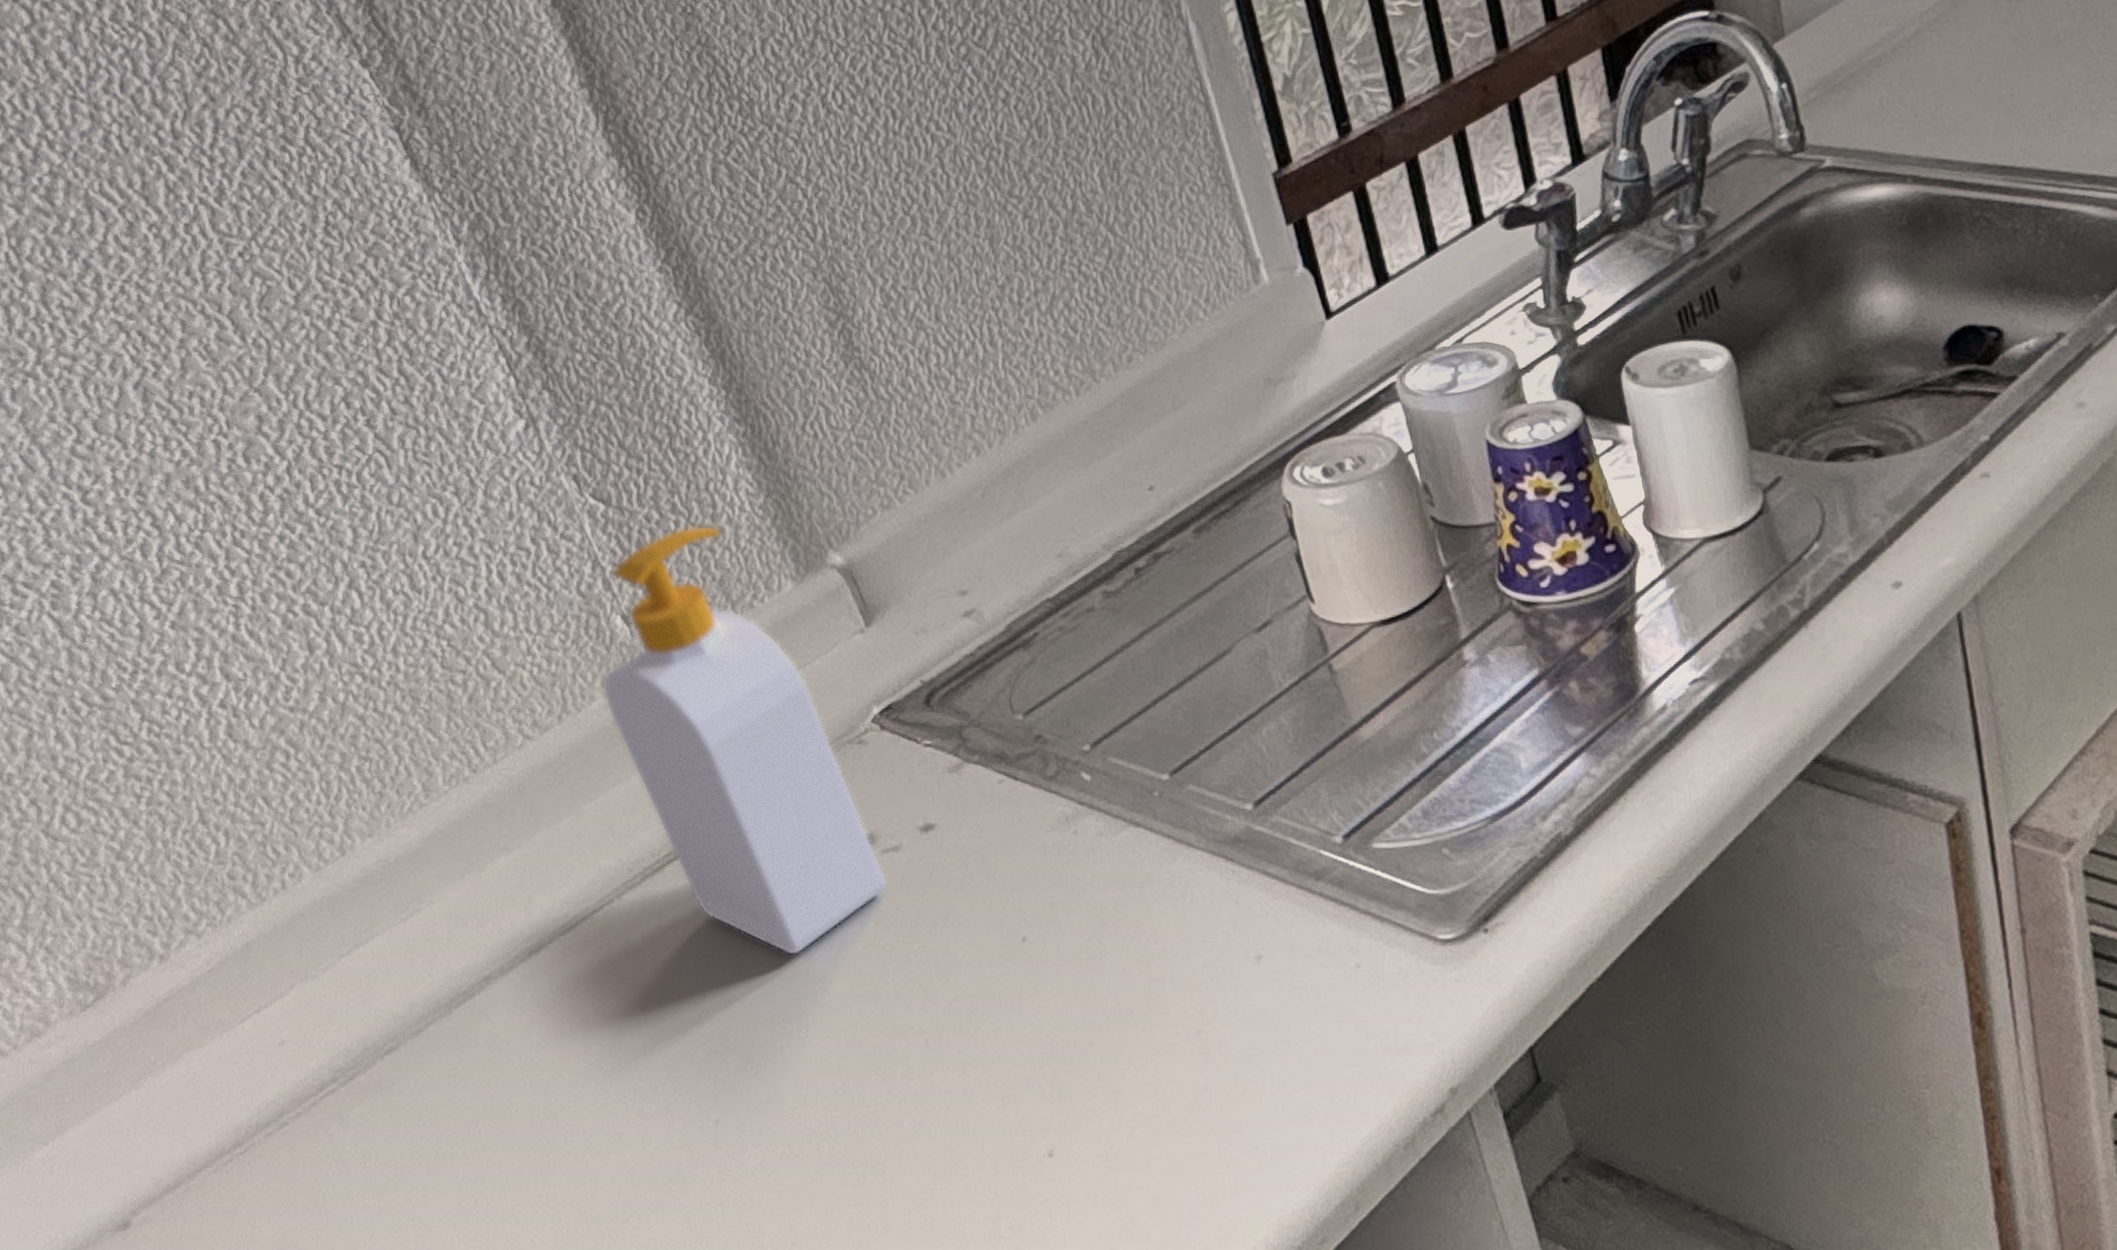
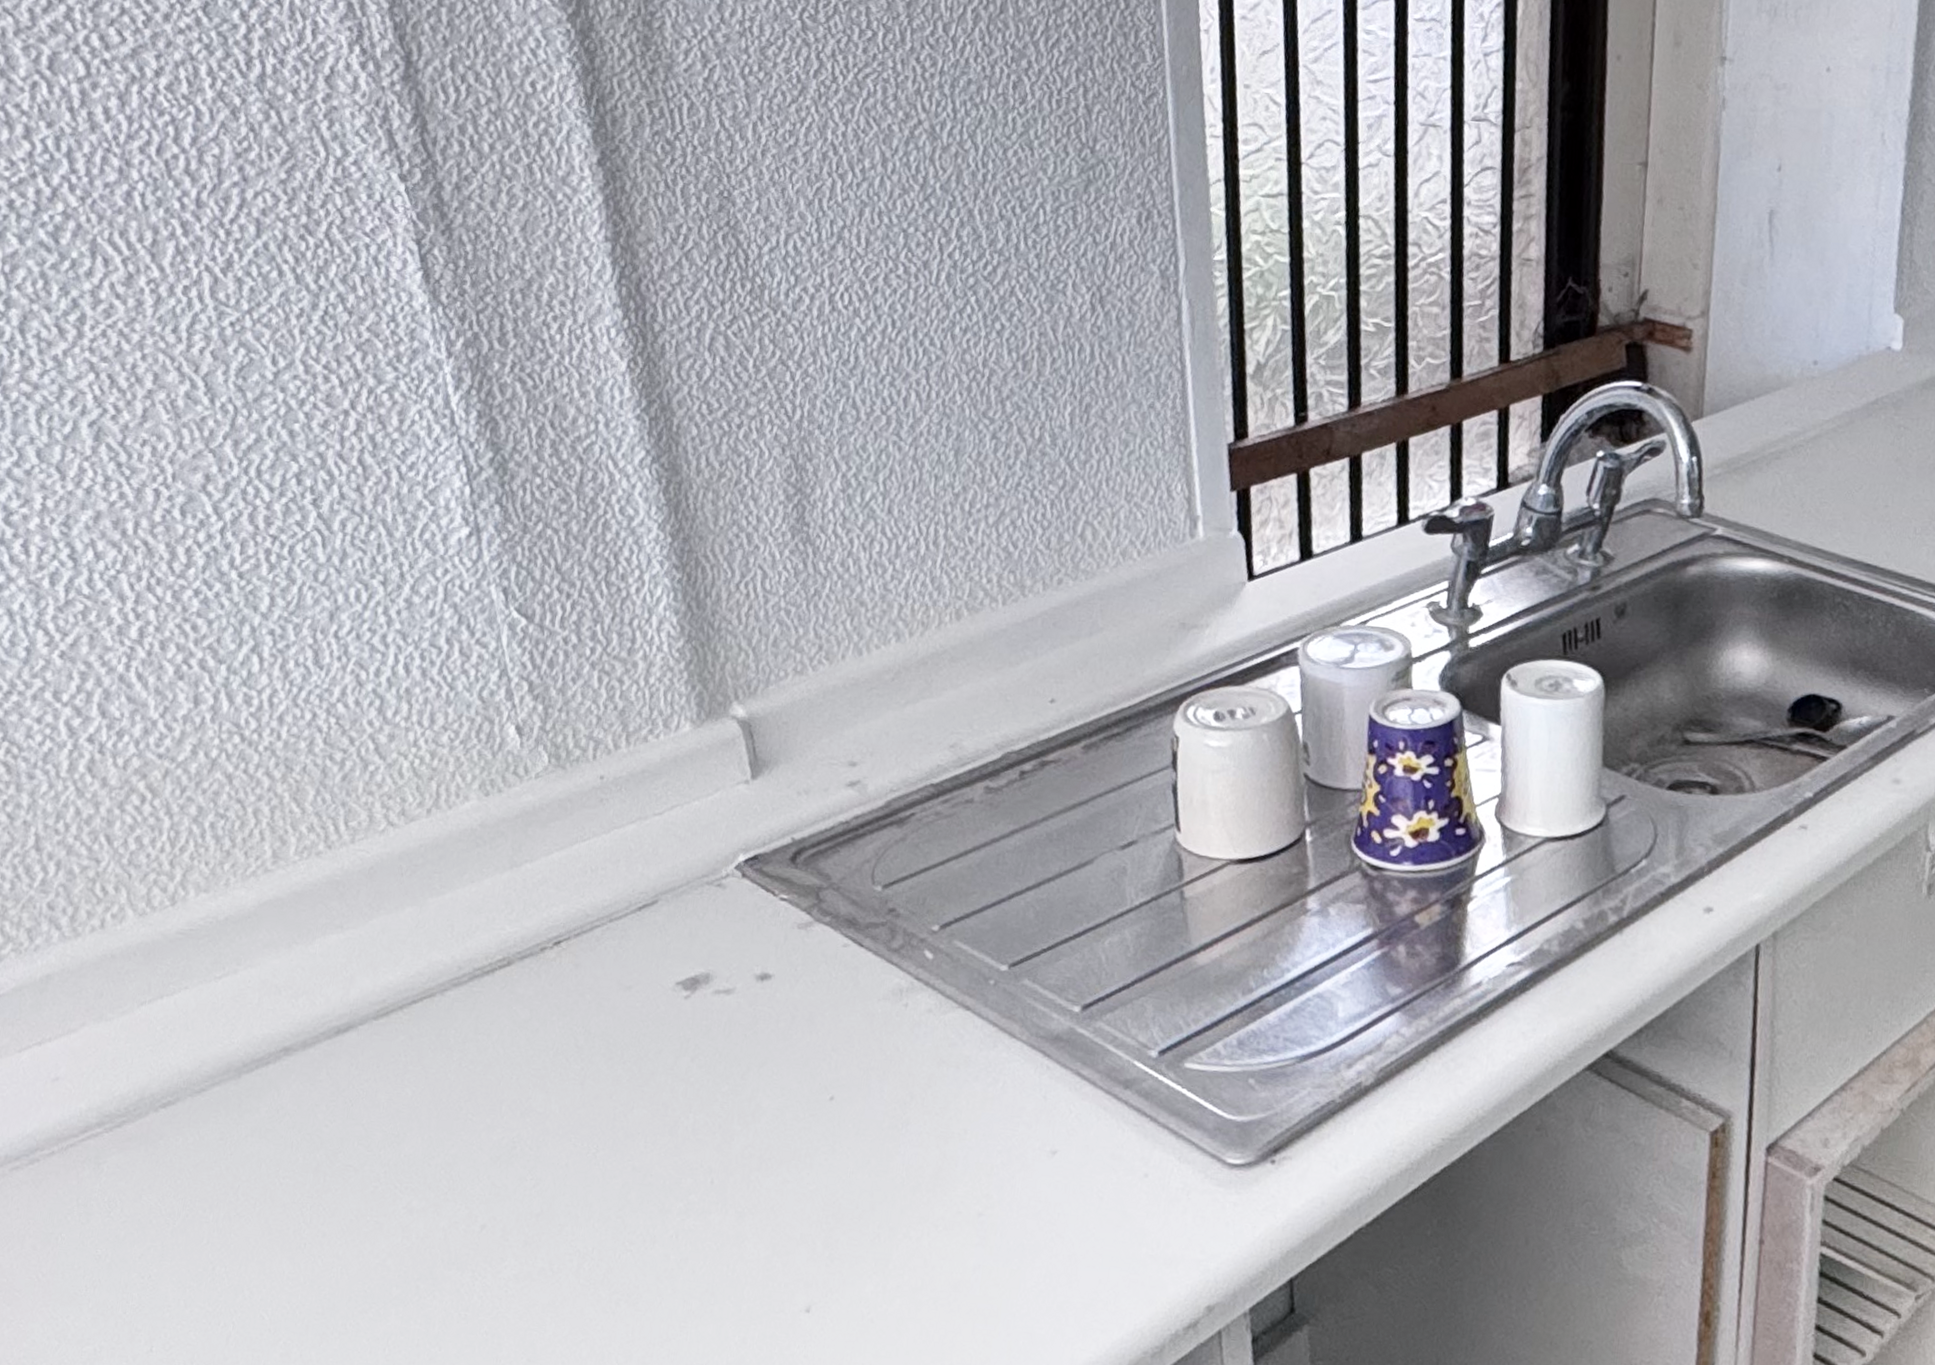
soap bottle: present [602,525,888,956] -> none [477,655,713,1078]

